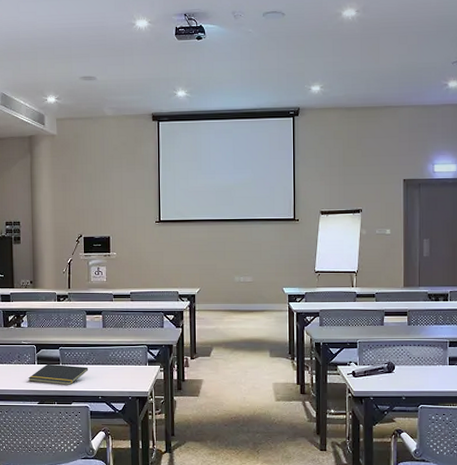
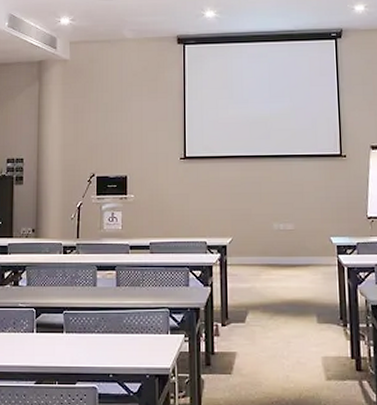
notepad: present [28,363,89,385] -> none [24,332,98,359]

